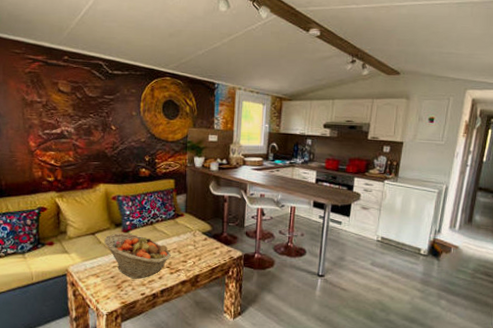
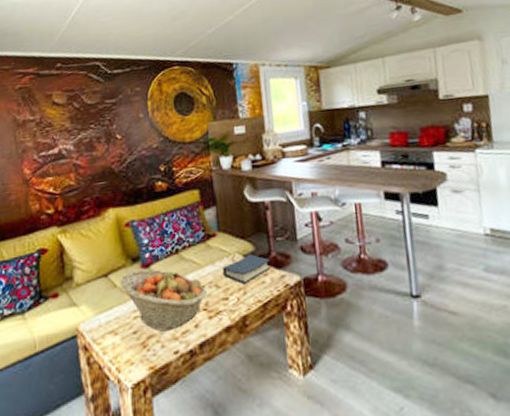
hardback book: none [184,232,222,254] -> present [222,253,271,285]

